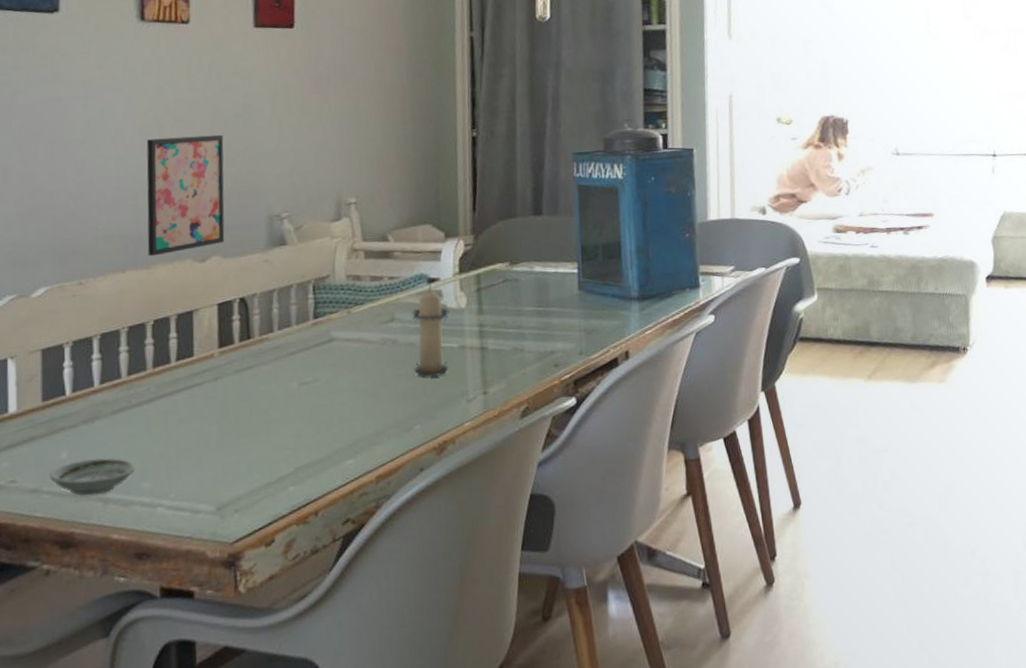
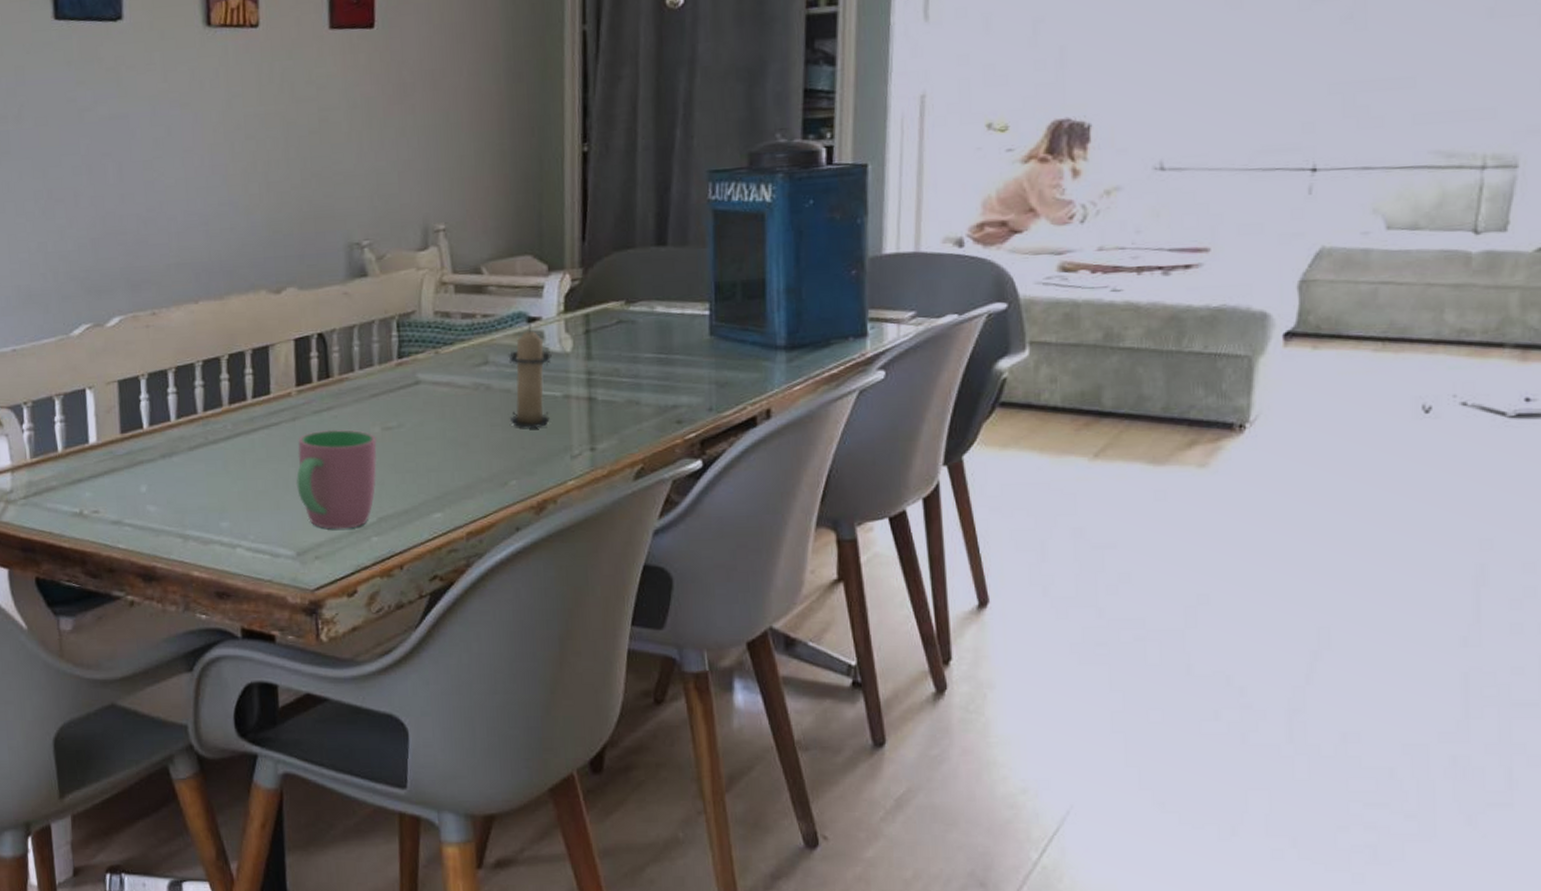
saucer: present [50,457,136,496] -> none [130,494,214,531]
wall art: present [146,134,225,257] -> none [216,152,301,287]
cup: none [218,386,295,482] -> present [296,429,378,529]

